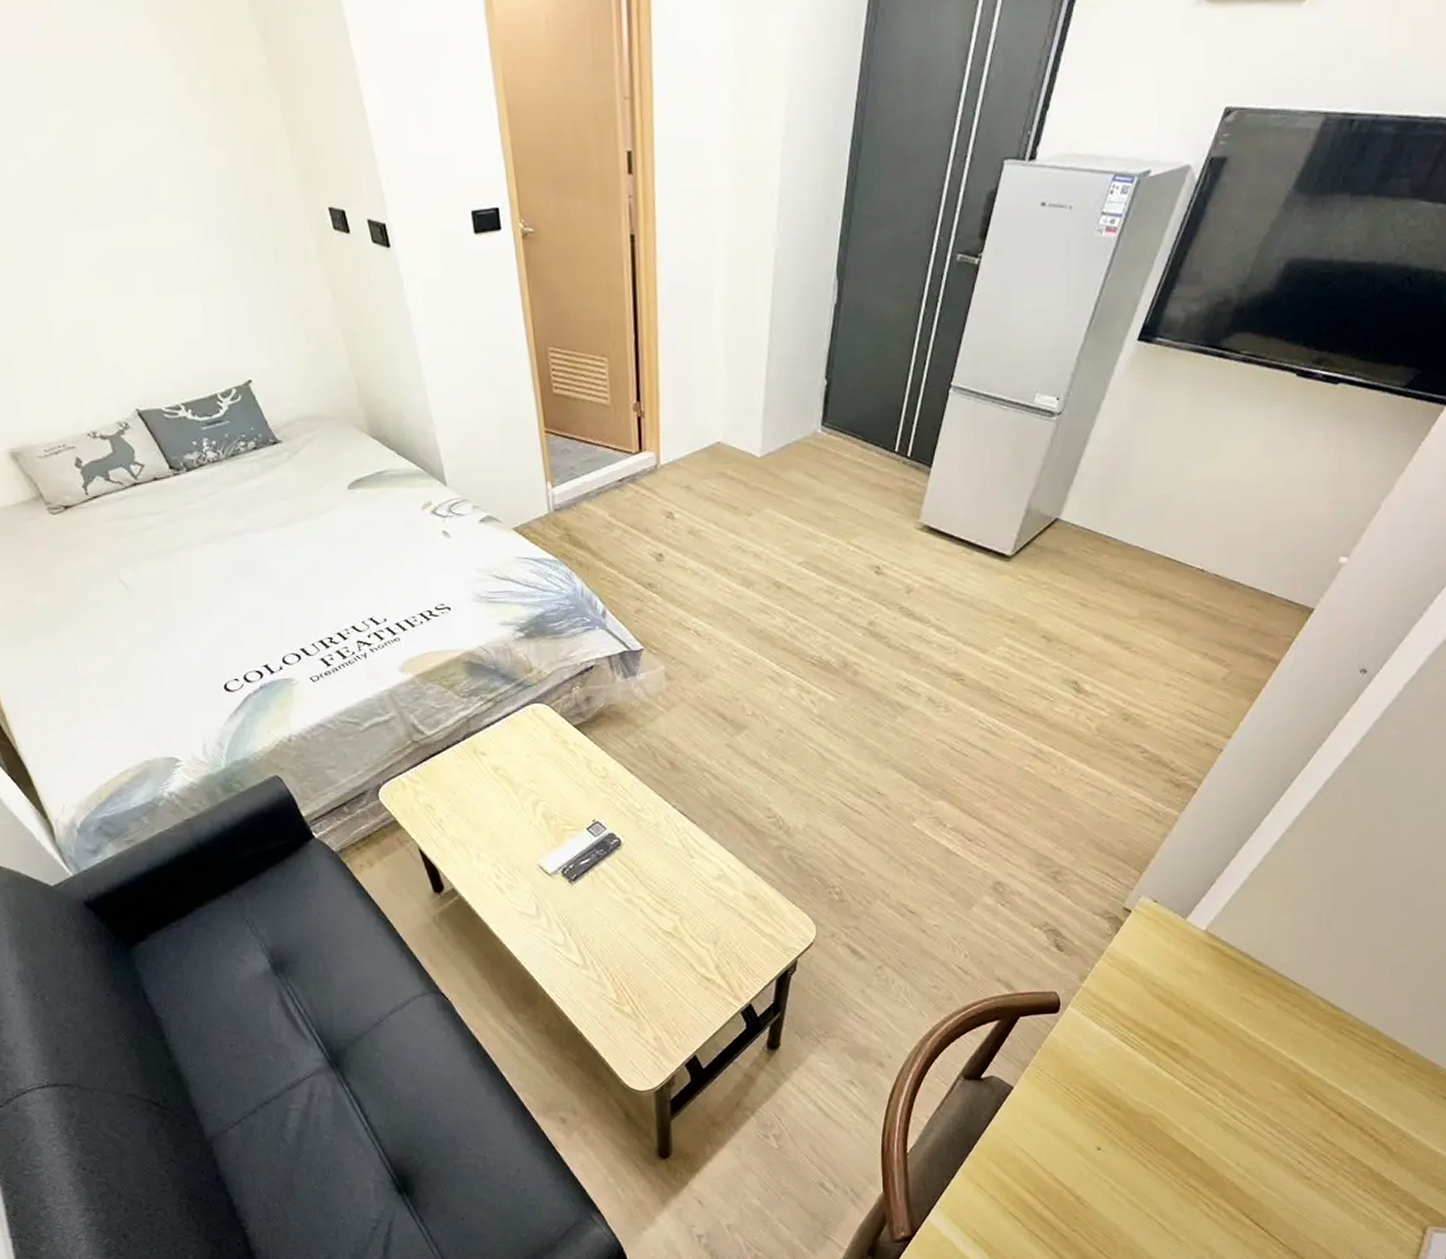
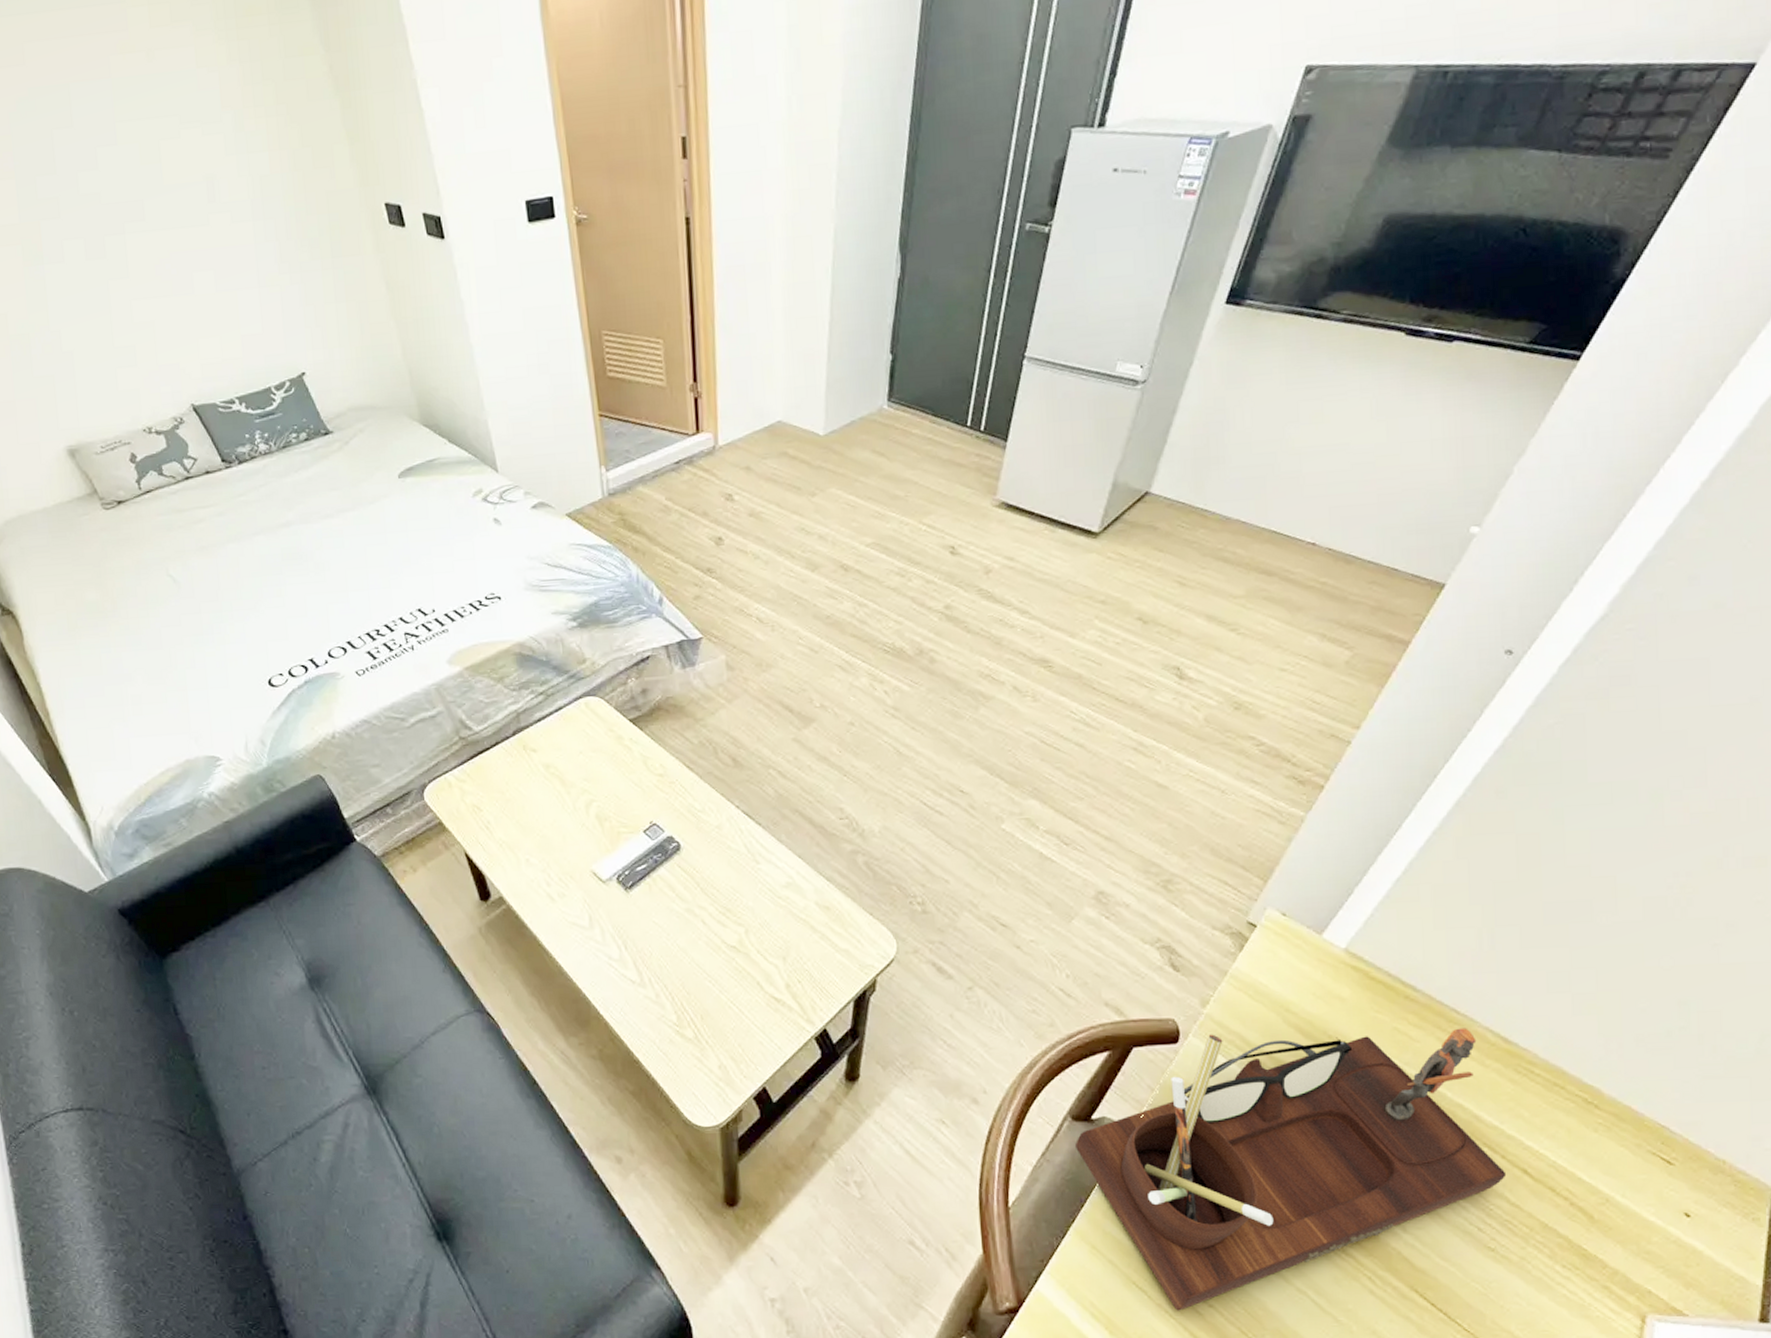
desk organizer: none [967,996,1325,1235] -> present [1076,1028,1507,1311]

